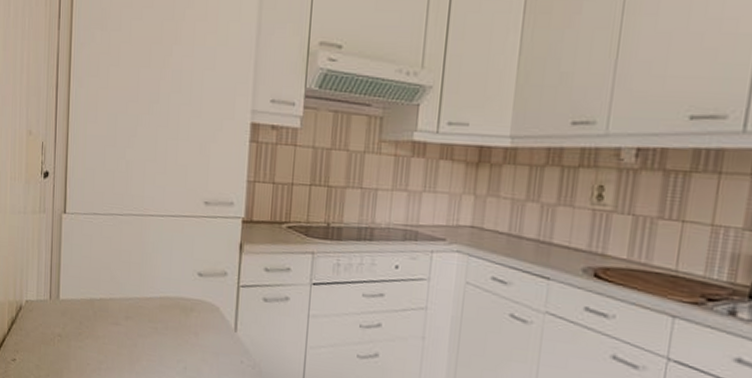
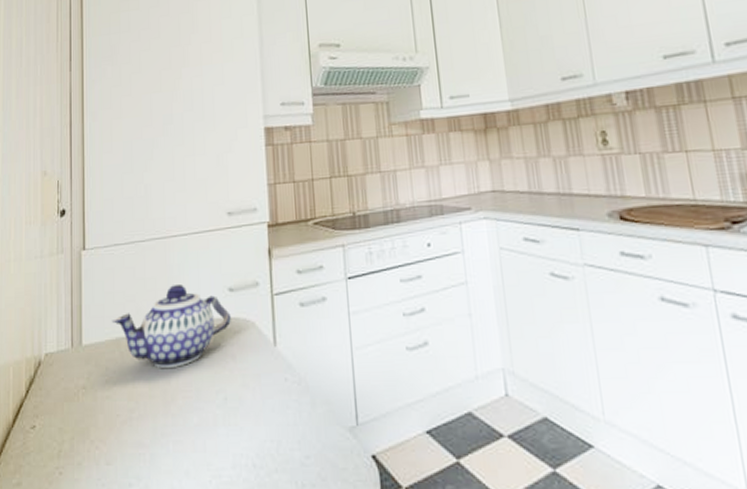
teapot: none [87,261,199,334] -> present [111,285,232,368]

